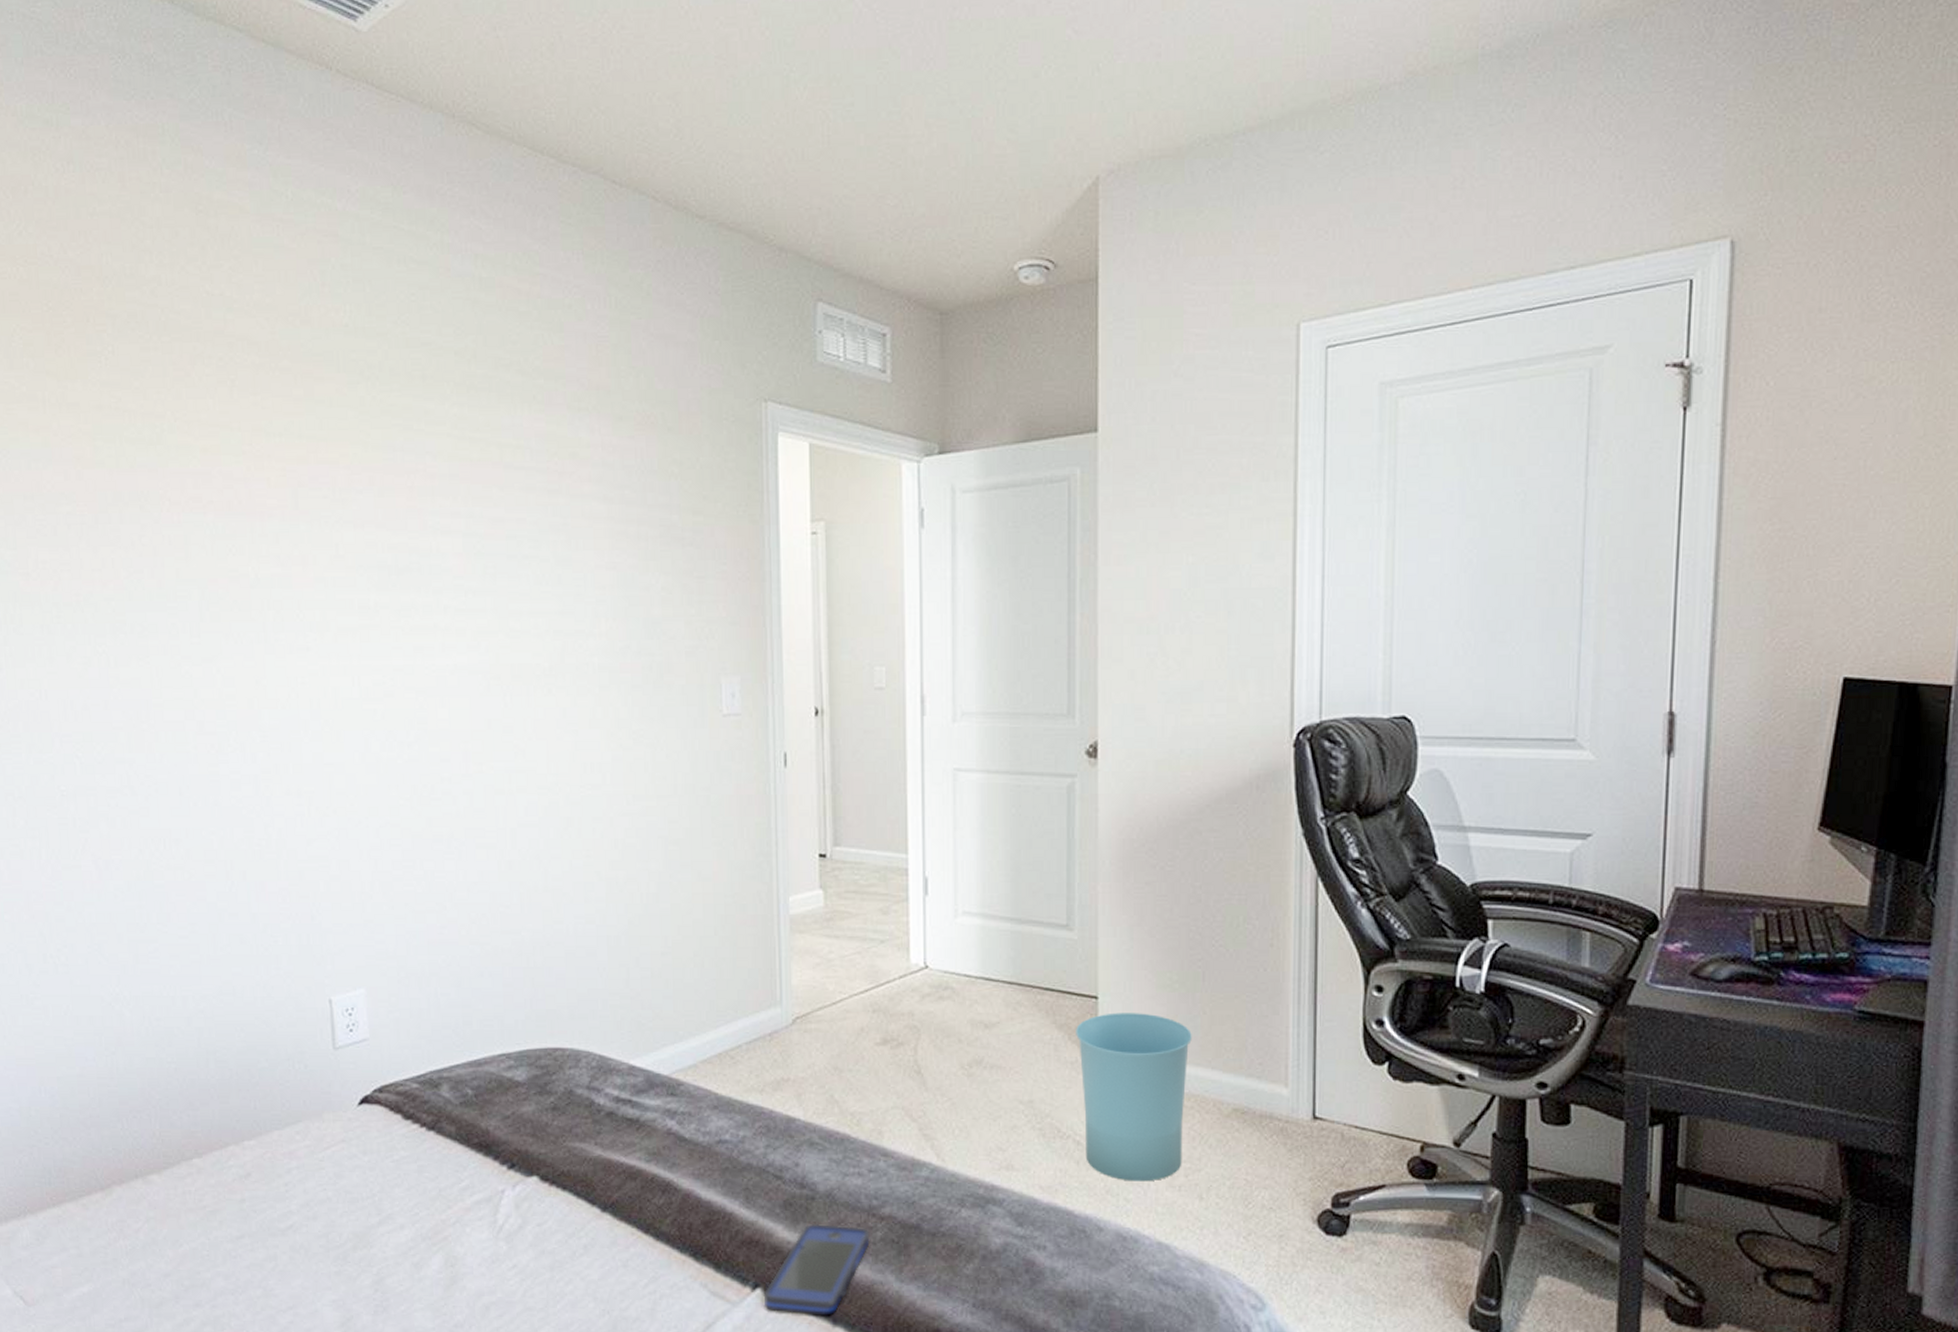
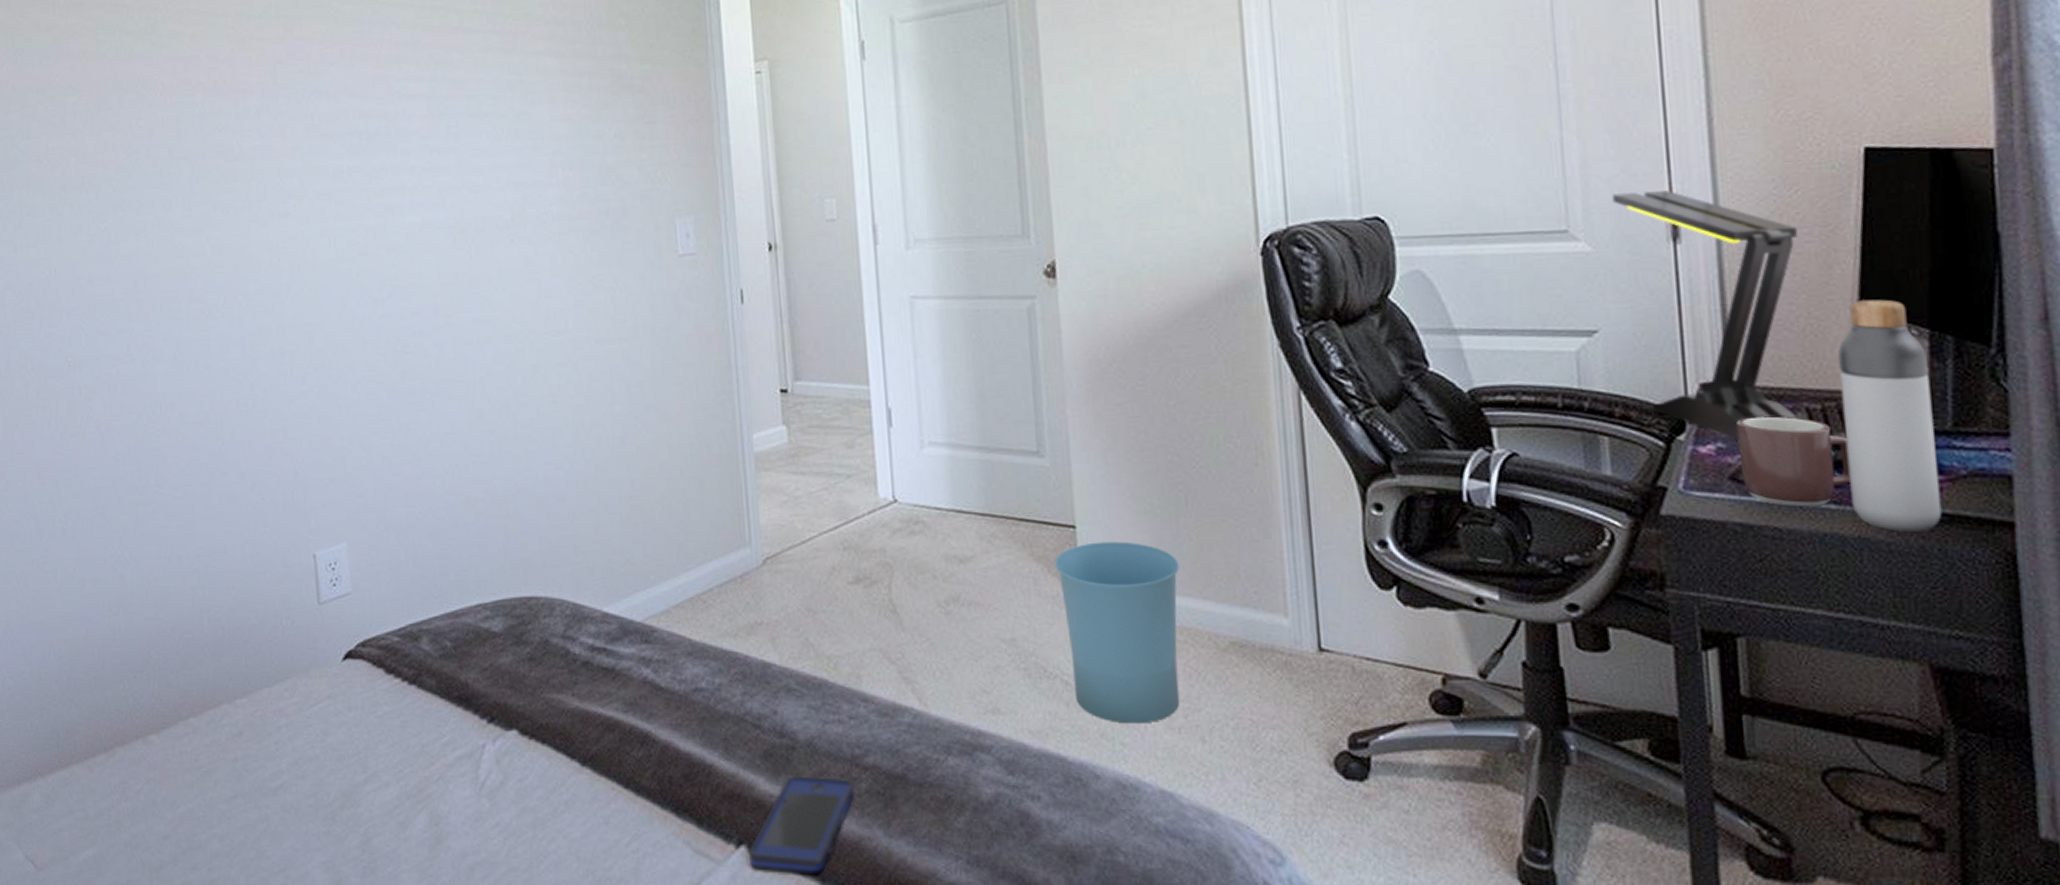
desk lamp: none [1618,707,1776,939] -> present [1611,190,1799,439]
mug: none [1701,919,1796,1003] -> present [1736,416,1852,508]
bottle: none [1791,818,1872,1027] -> present [1838,299,1942,532]

